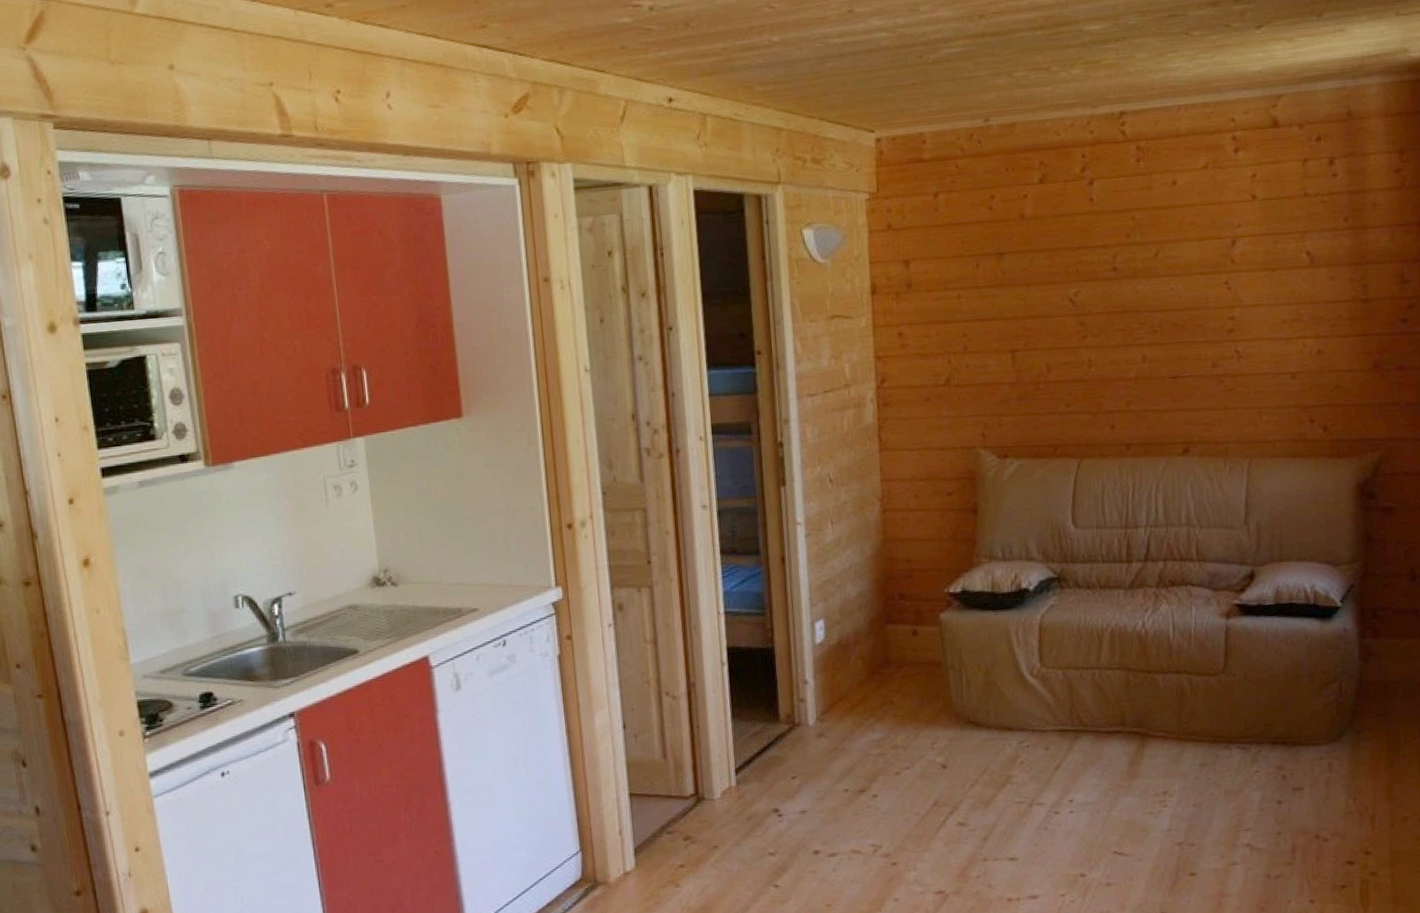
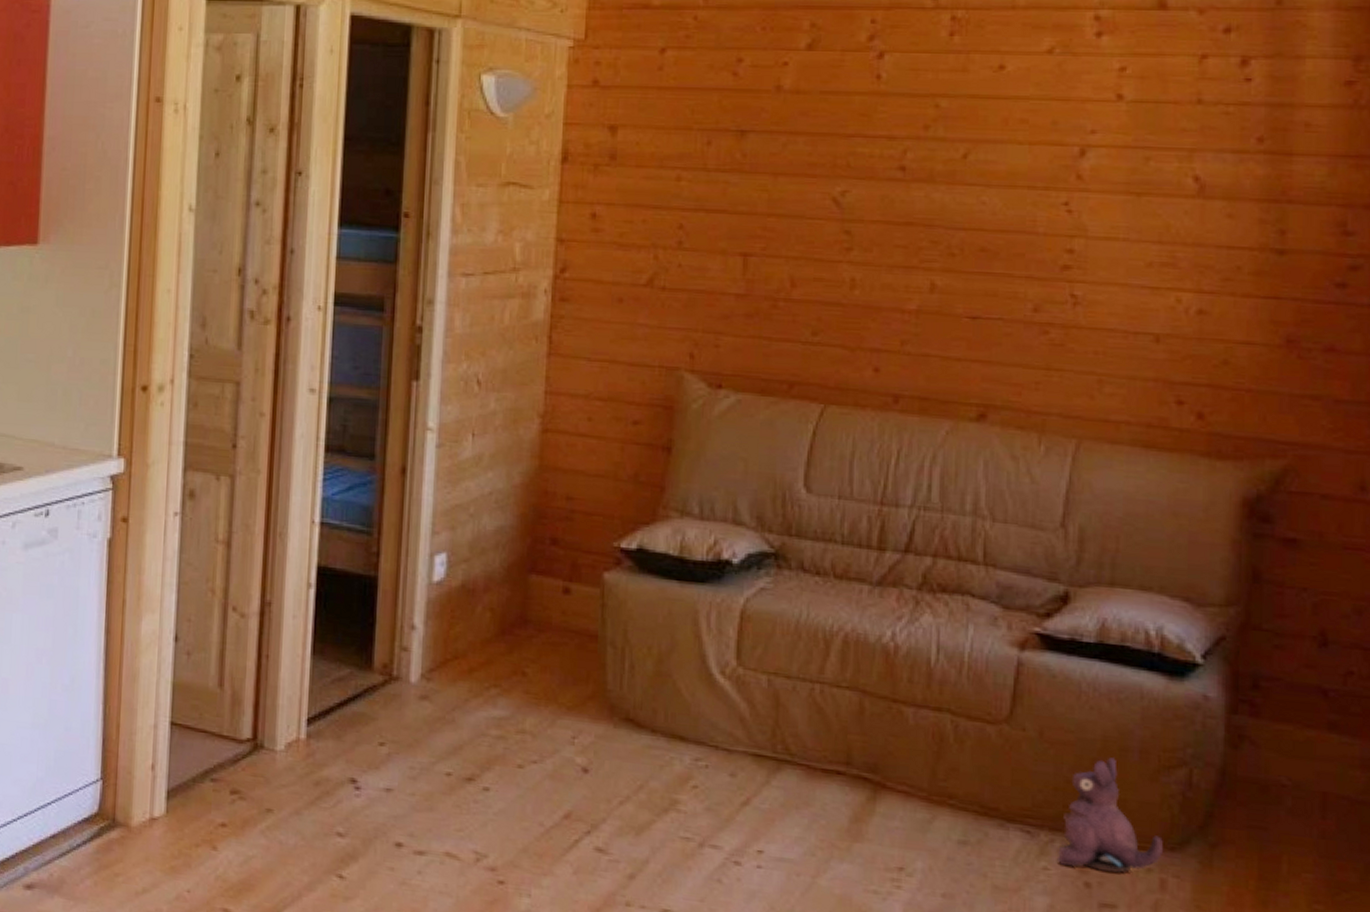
plush toy: none [1264,684,1328,767] -> present [1058,757,1163,874]

